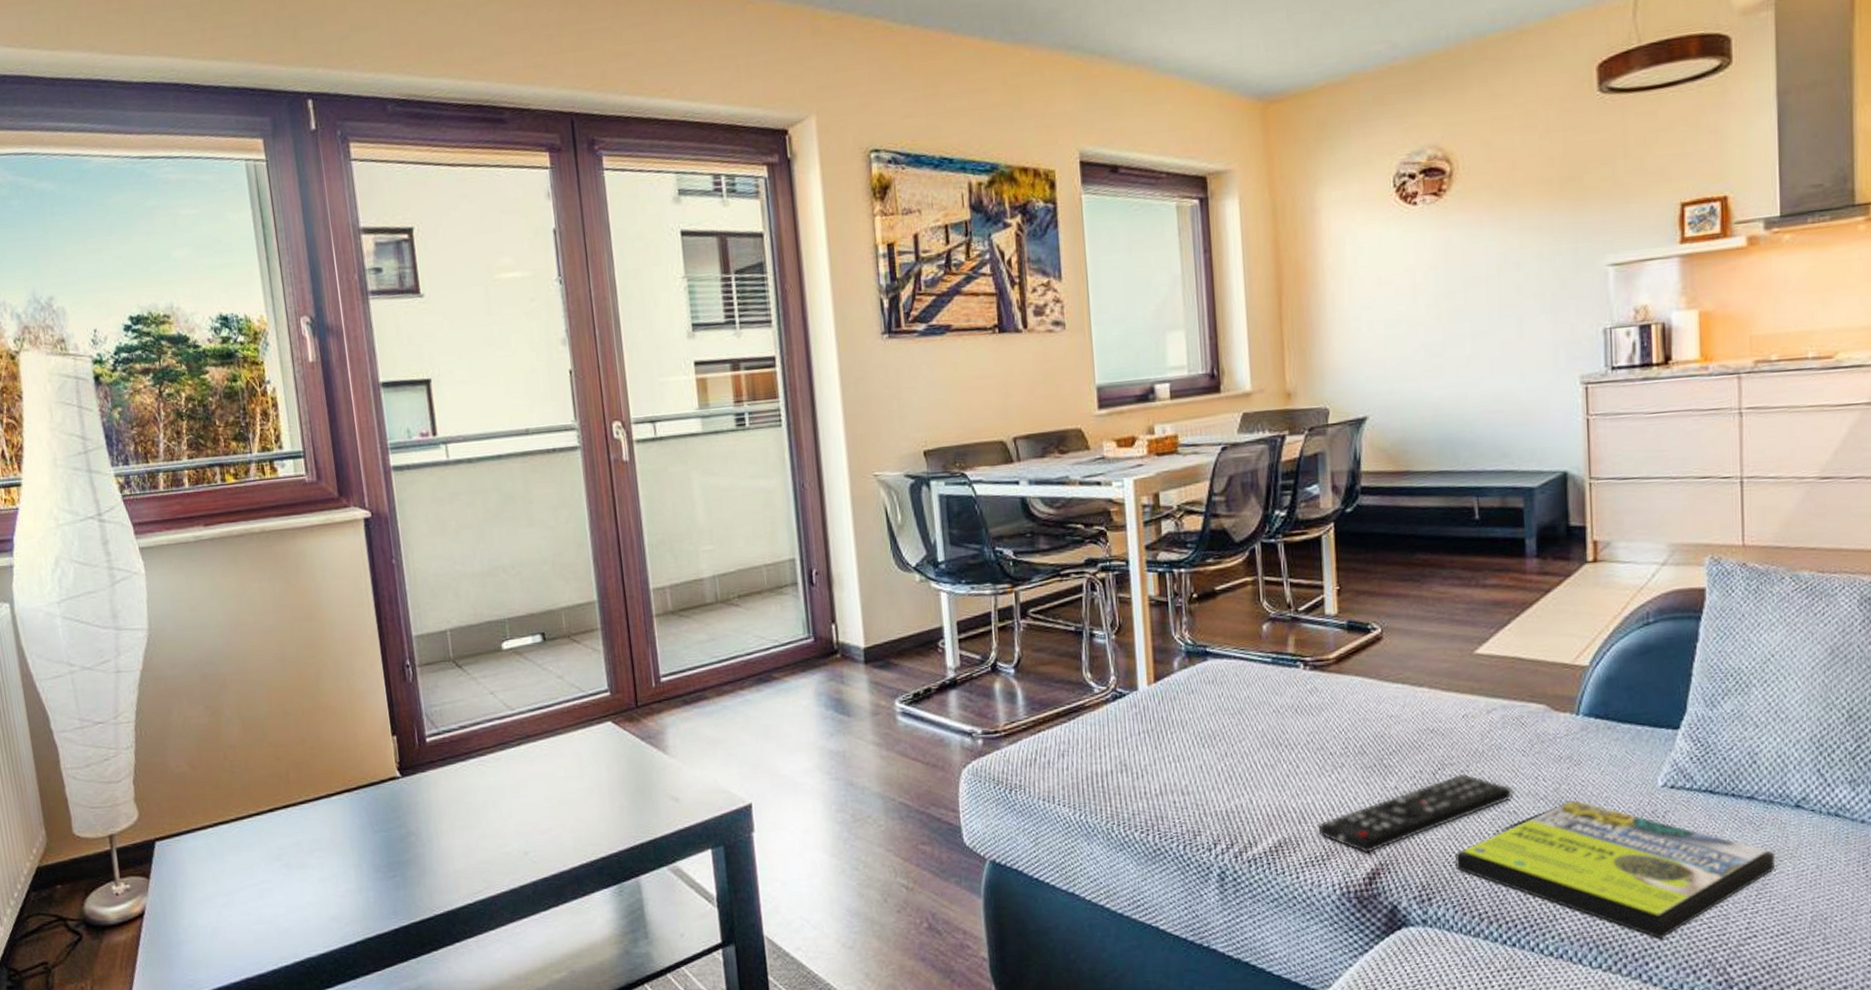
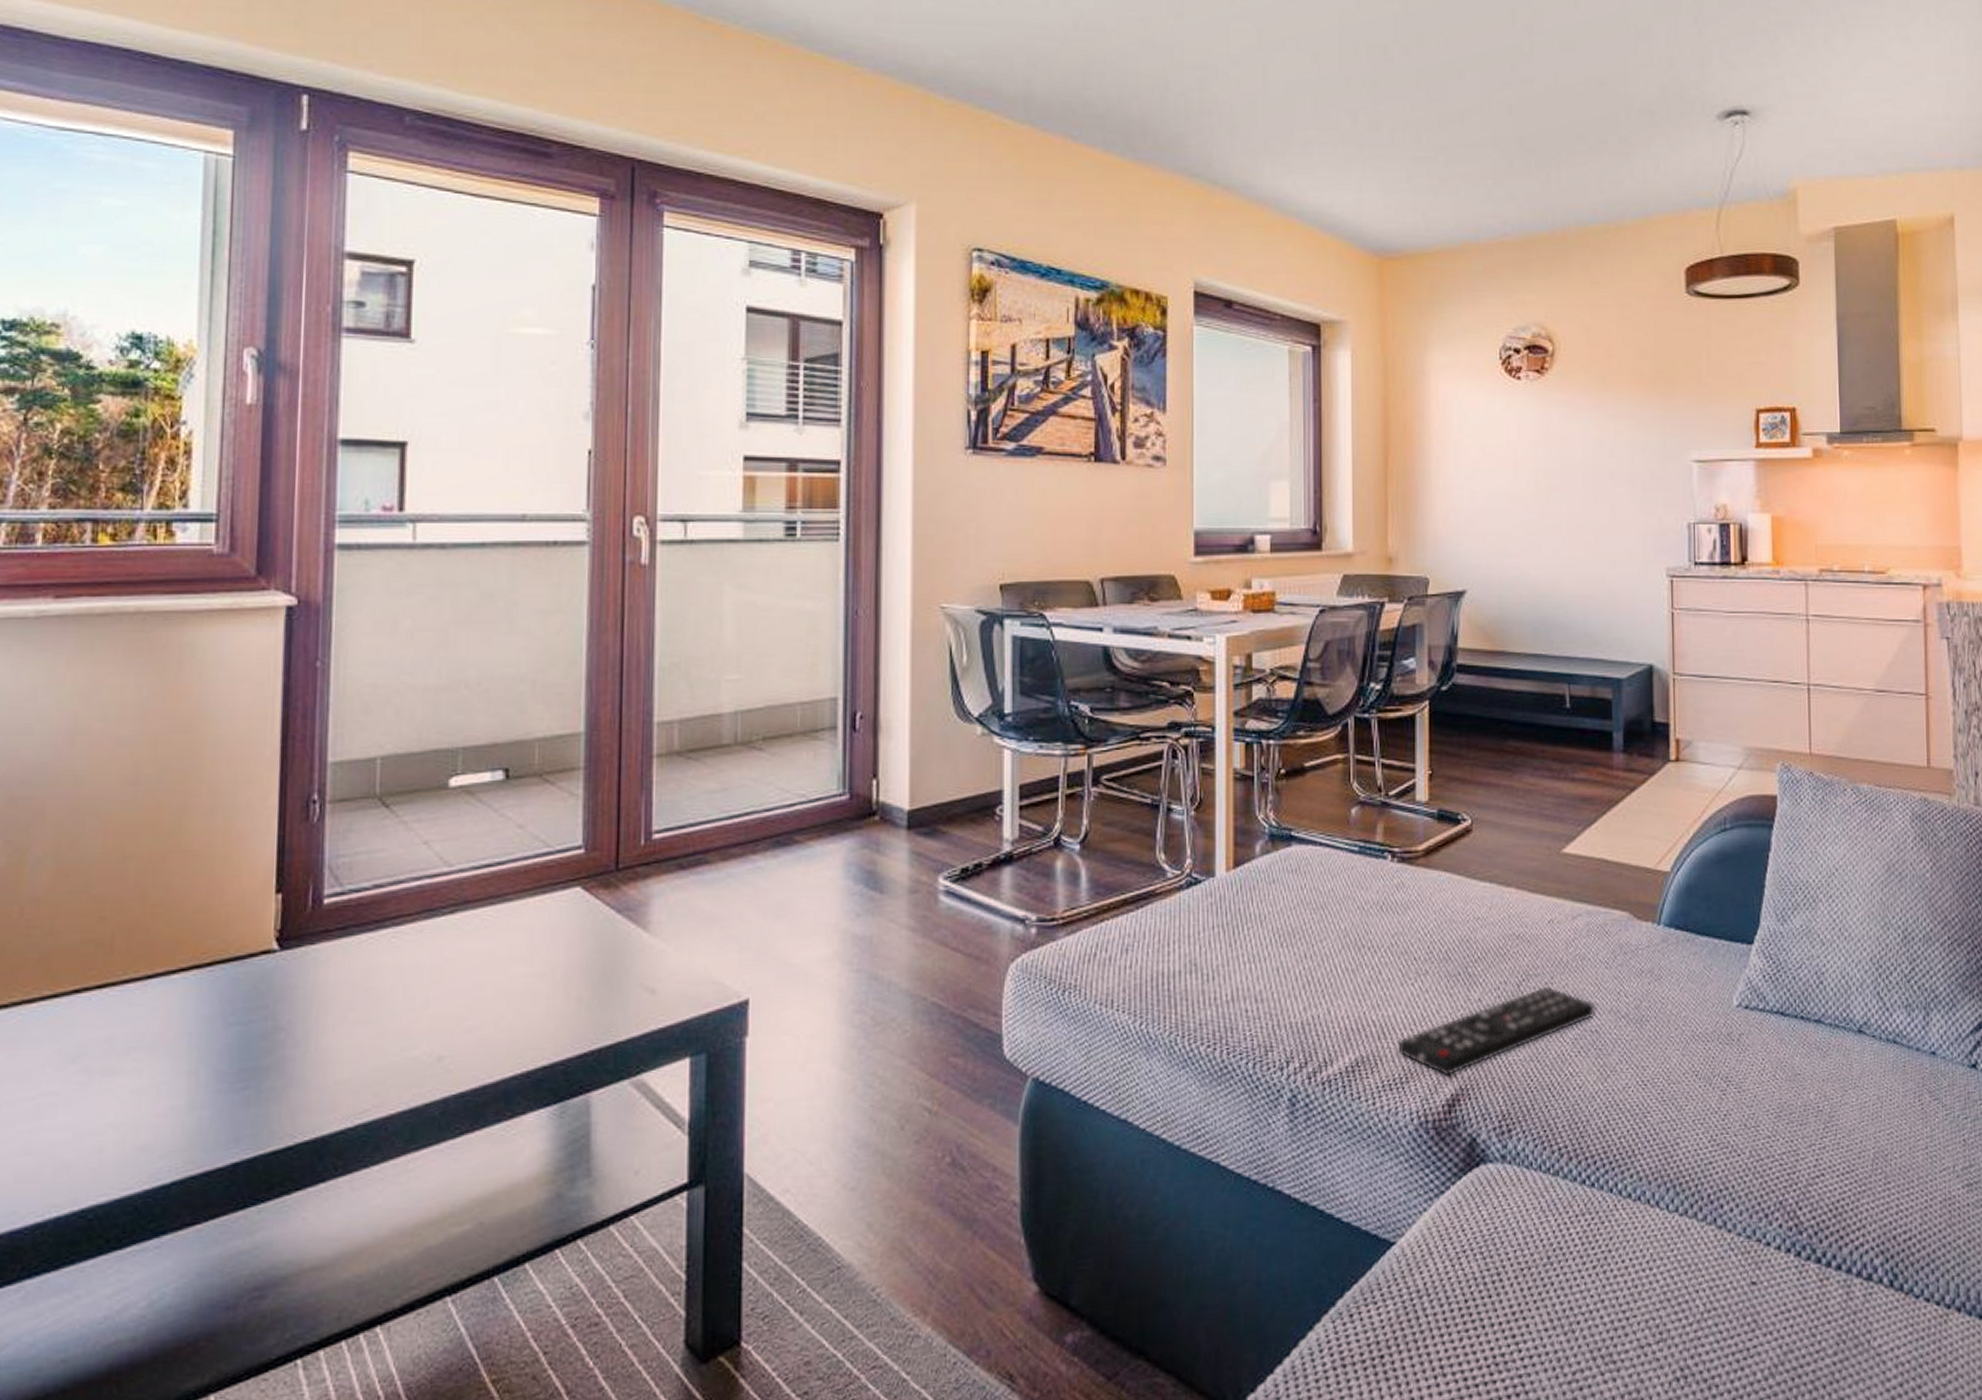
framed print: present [1455,800,1776,939] -> none [1537,1020,1841,1178]

